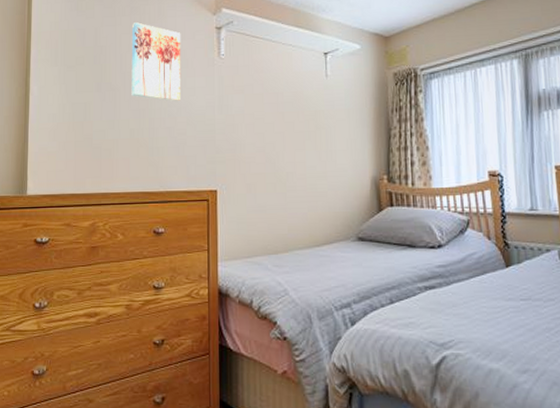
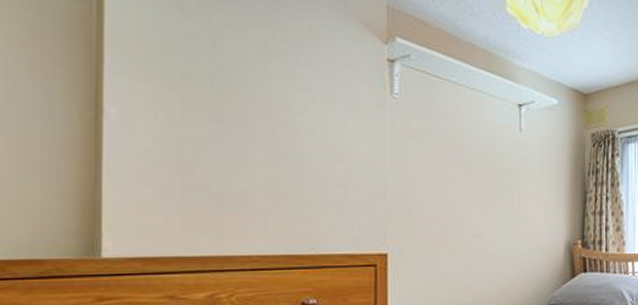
wall art: present [131,22,181,102] -> none [269,39,341,146]

